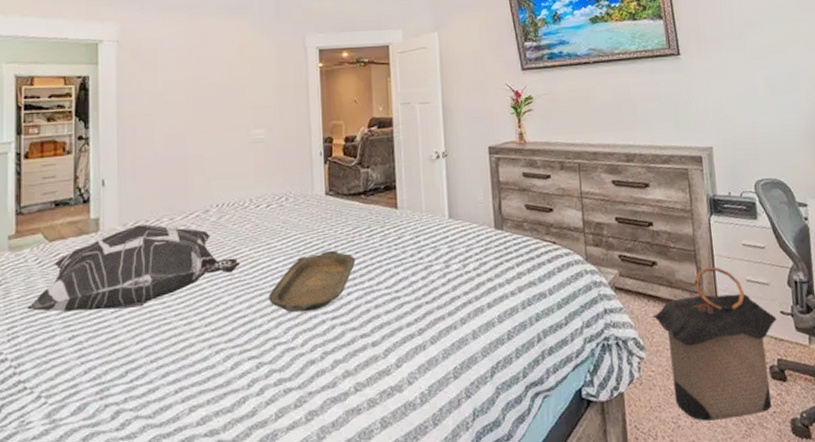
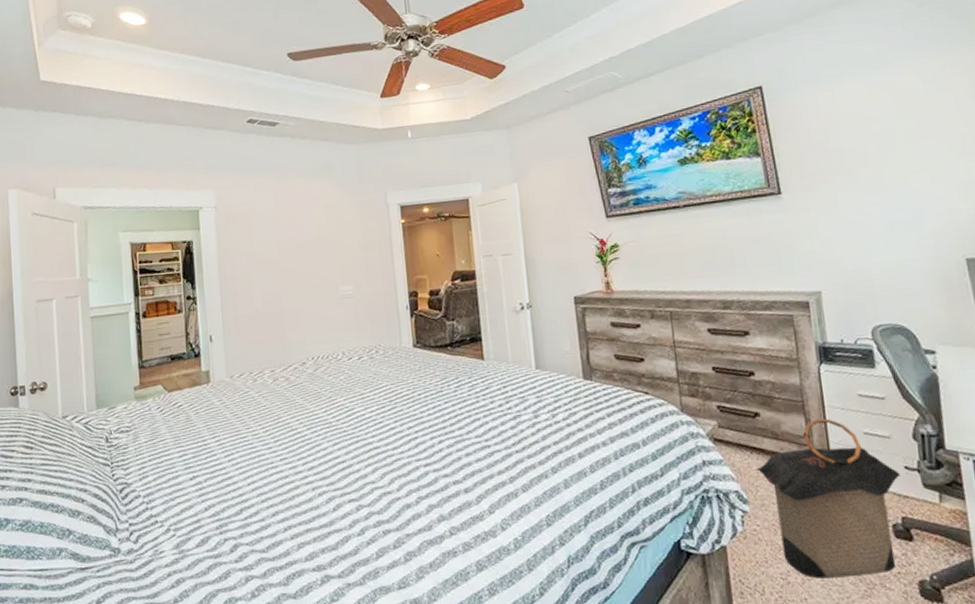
decorative pillow: present [26,224,241,312] -> none [153,376,337,455]
serving tray: present [269,250,356,313] -> none [364,400,445,460]

